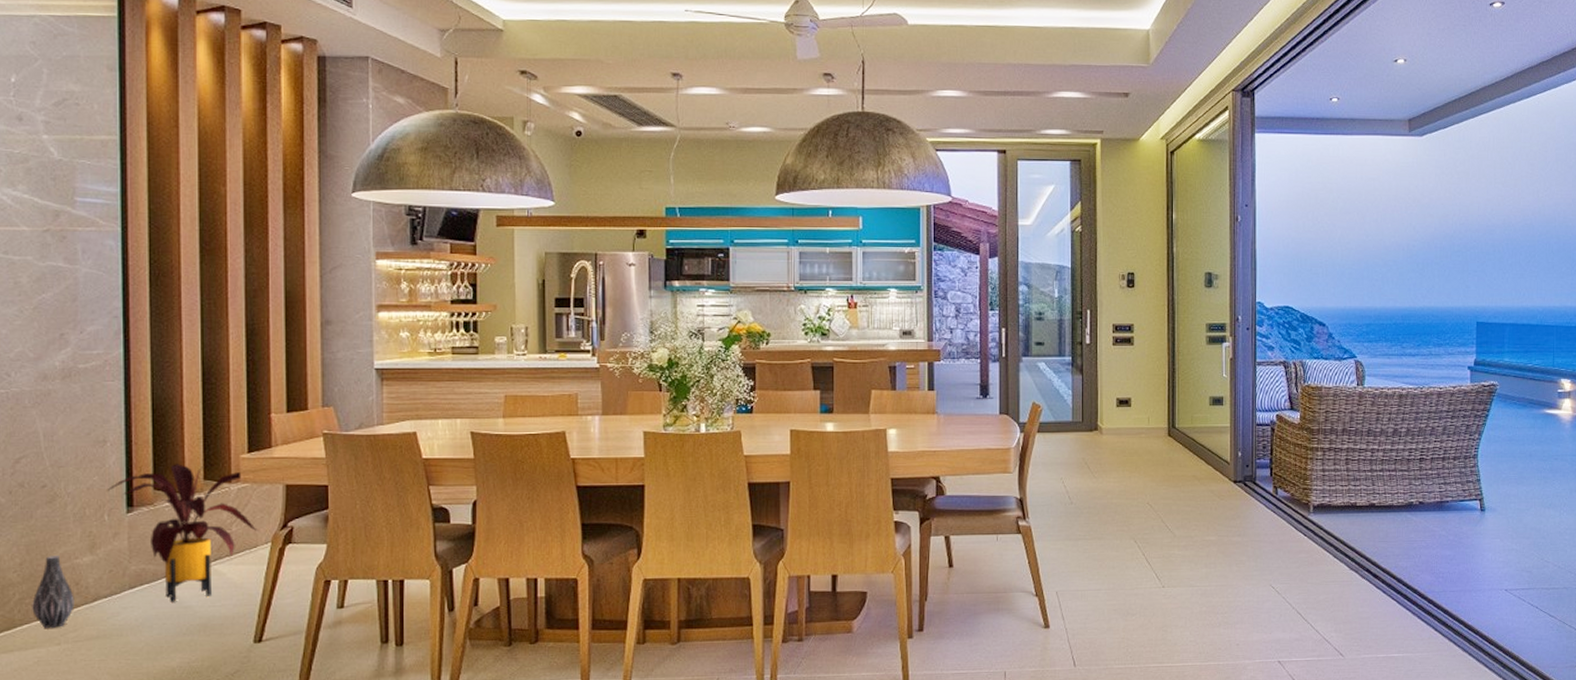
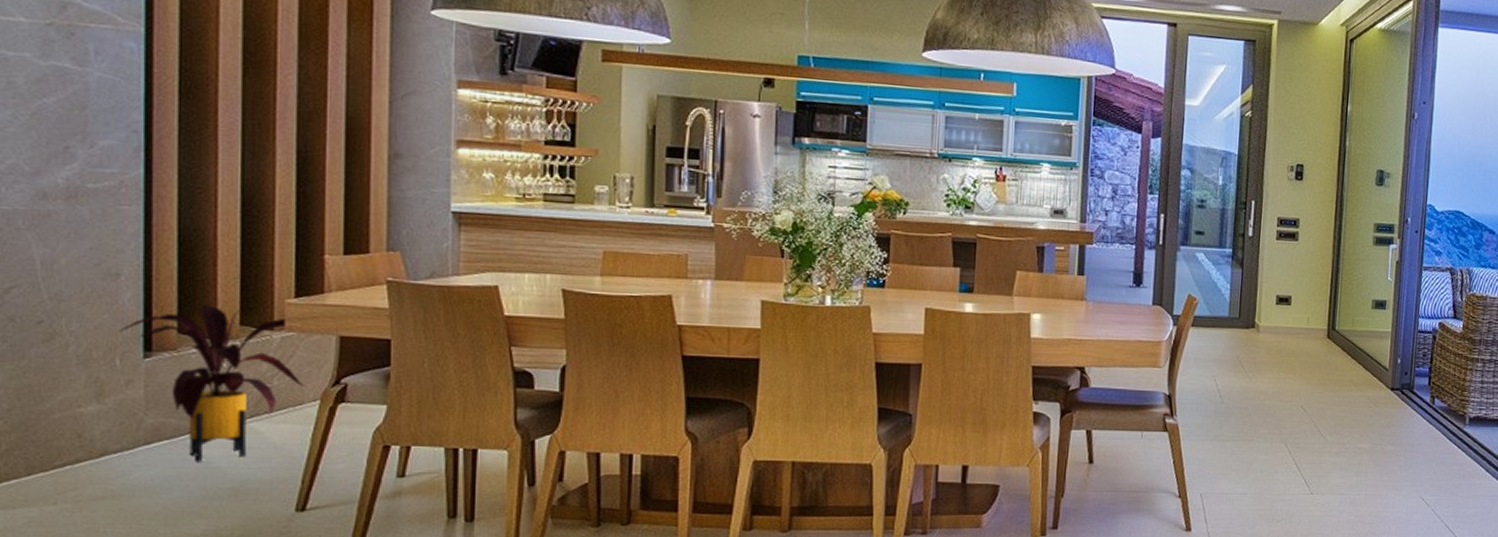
vase: present [32,556,75,628] -> none [22,402,76,485]

